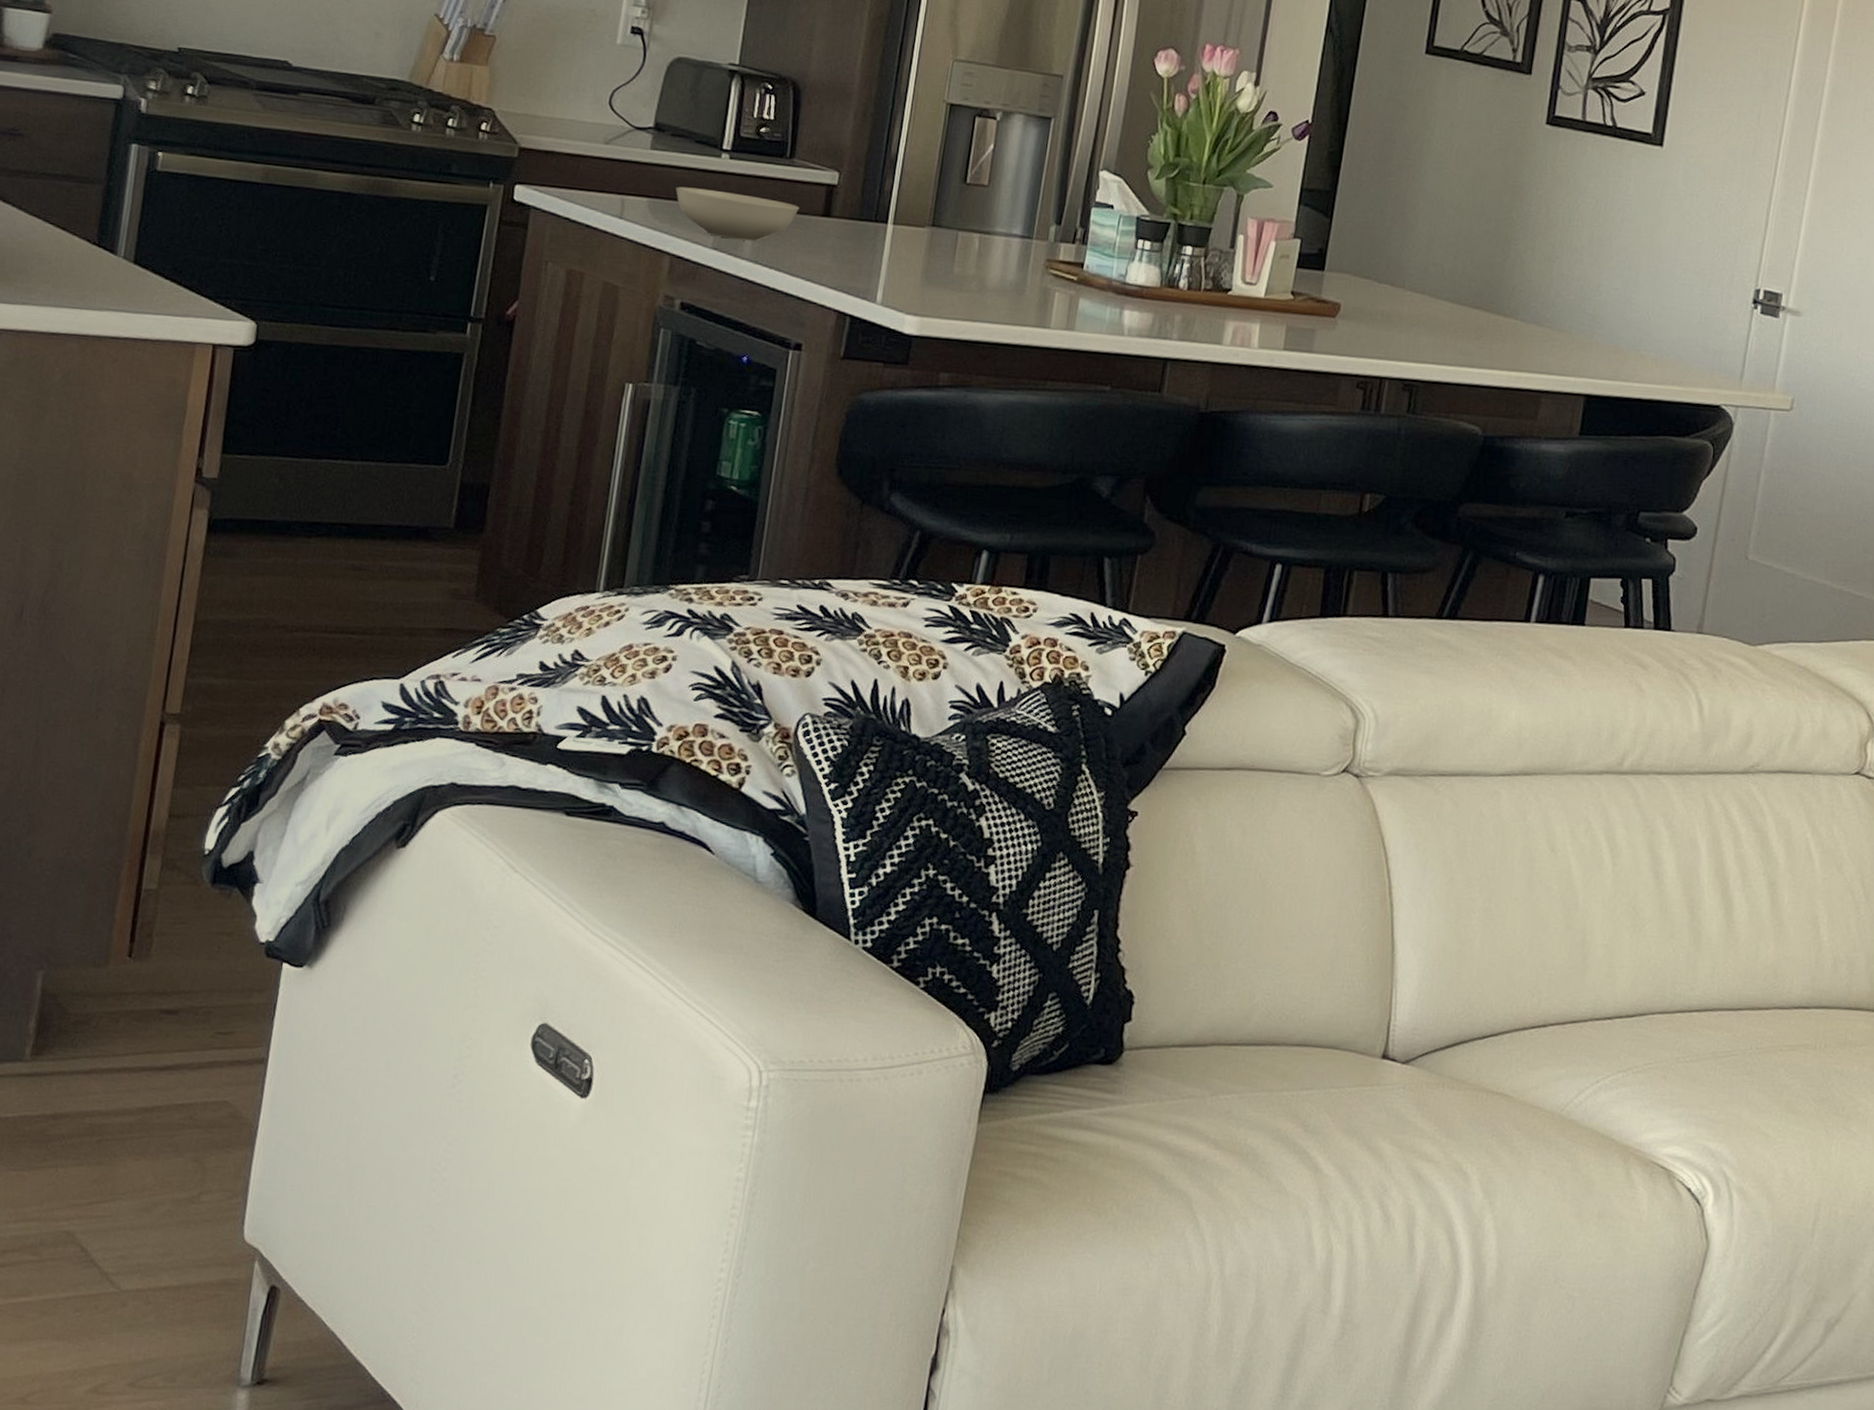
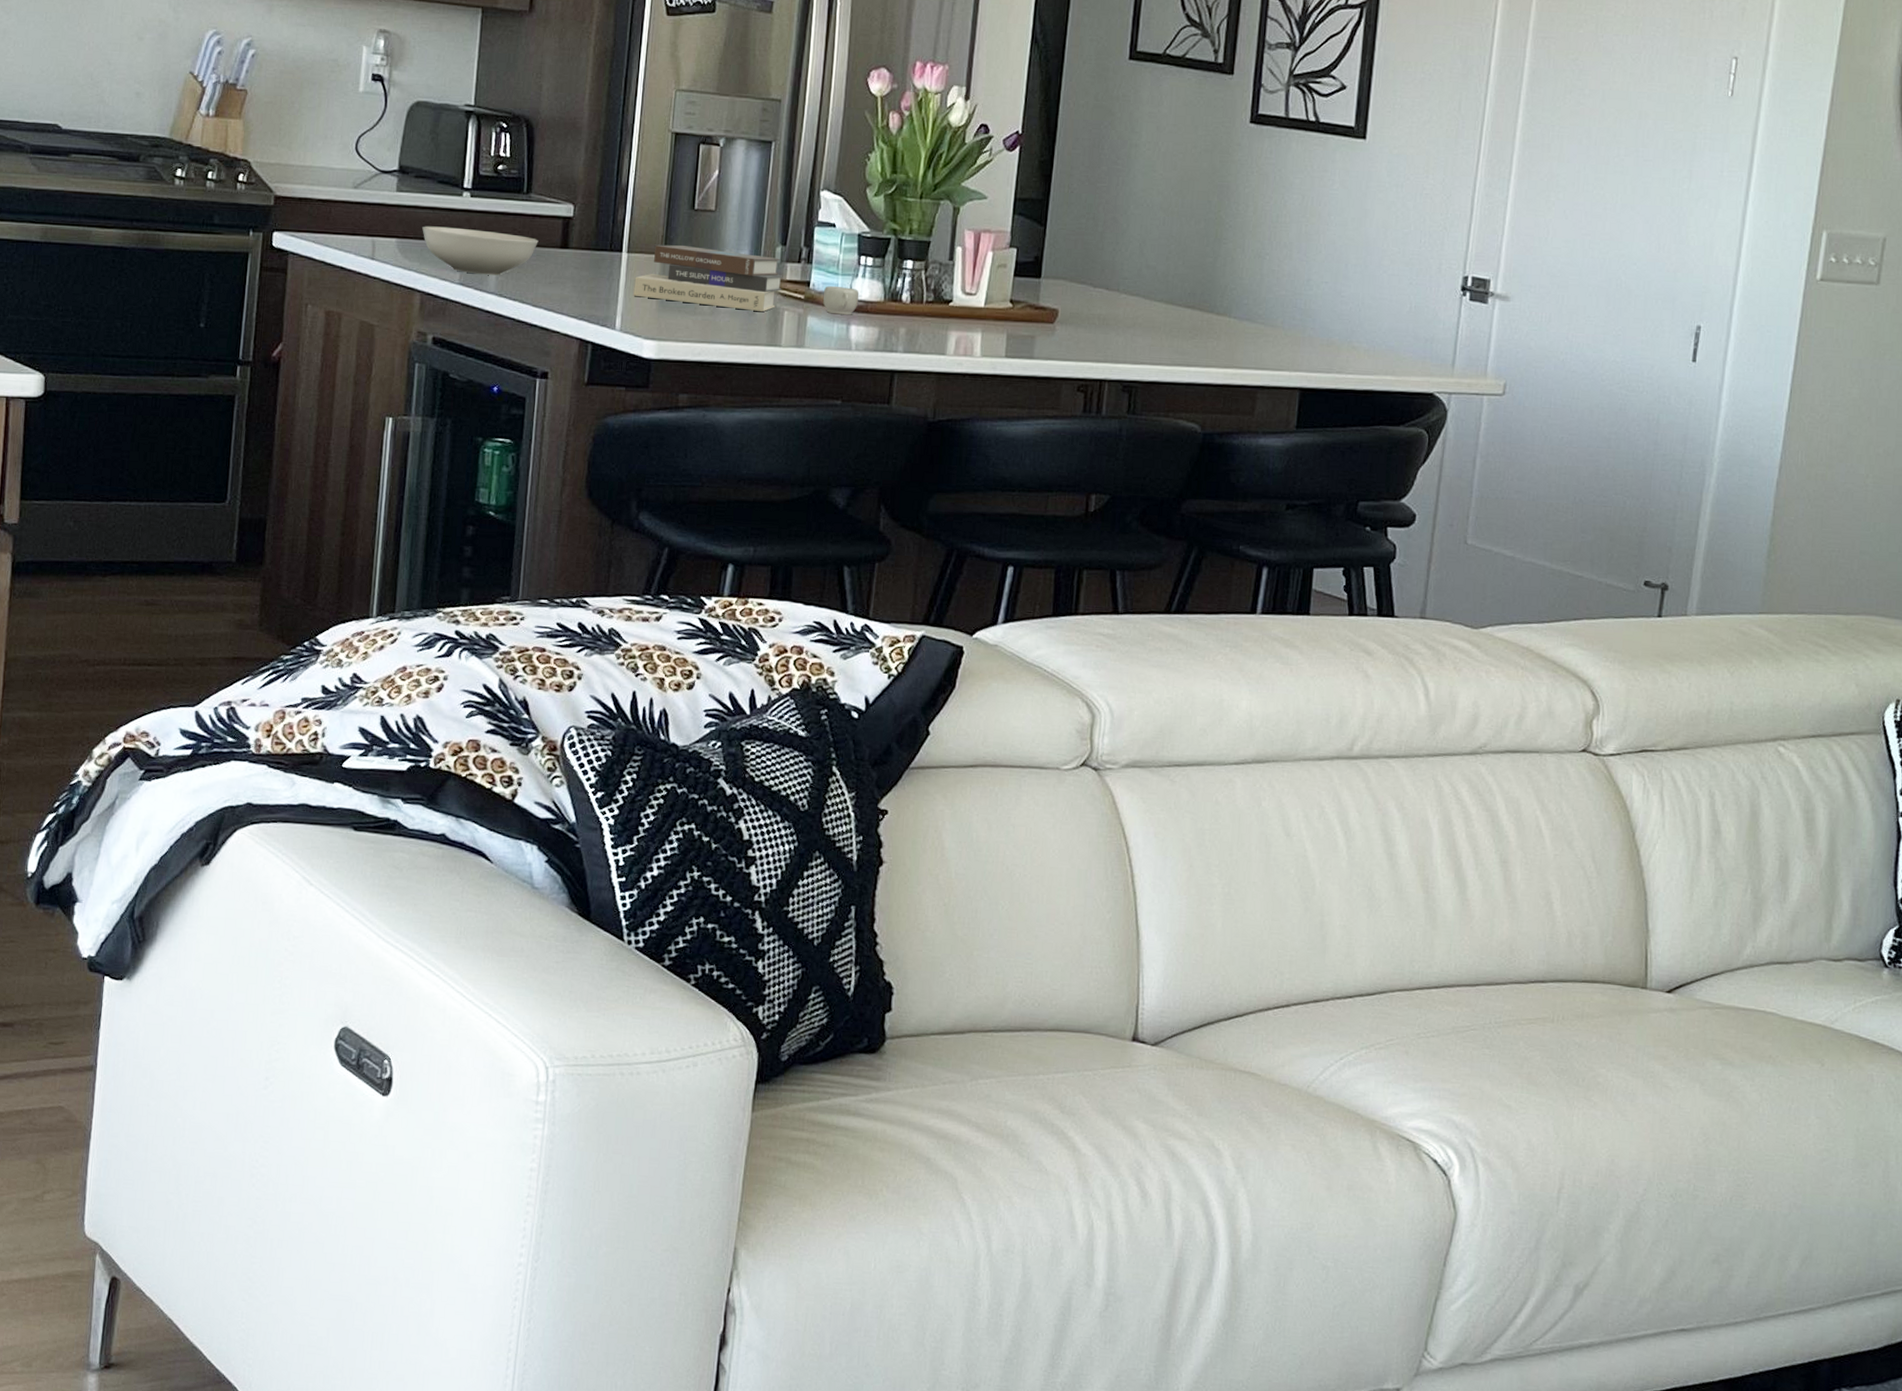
books: none [897,218,1056,293] -> present [633,244,783,312]
cup: none [1096,268,1135,300] -> present [822,285,860,315]

